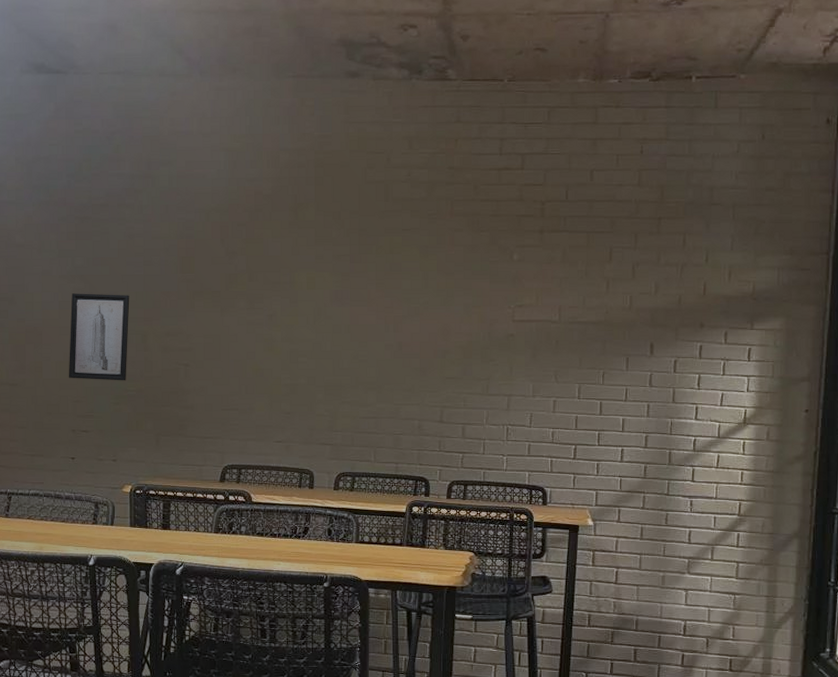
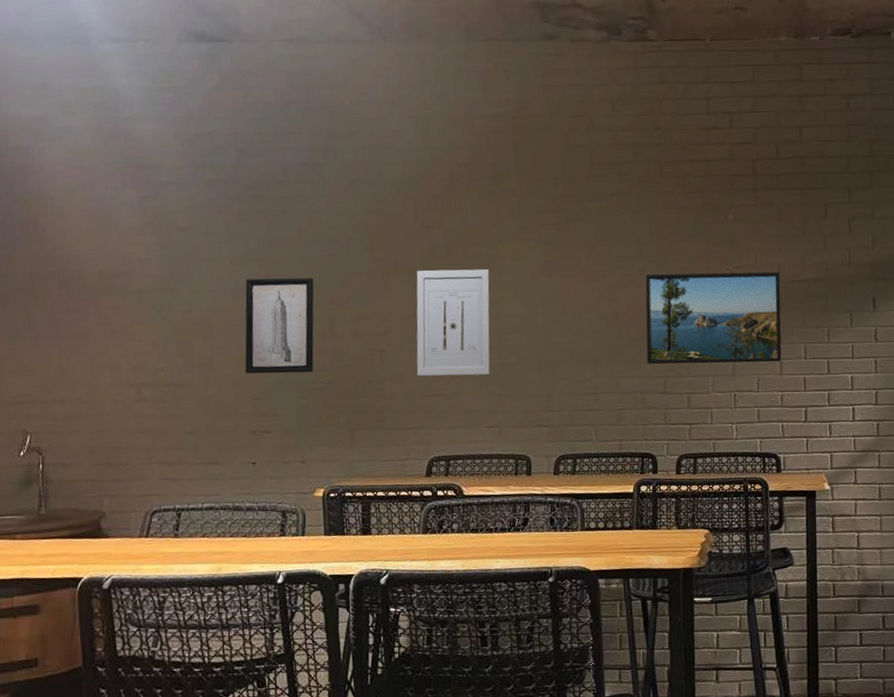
wall art: none [216,293,286,393] -> present [416,269,491,377]
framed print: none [426,308,560,400] -> present [645,271,782,365]

